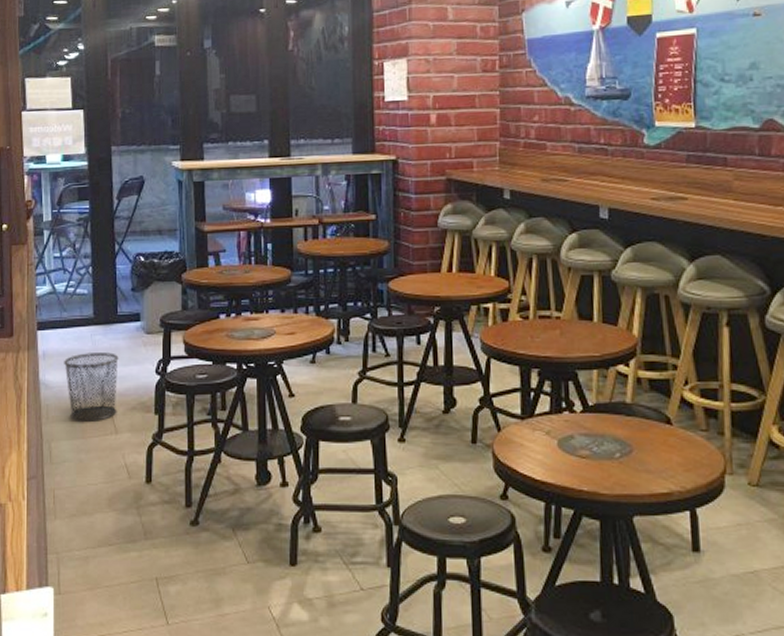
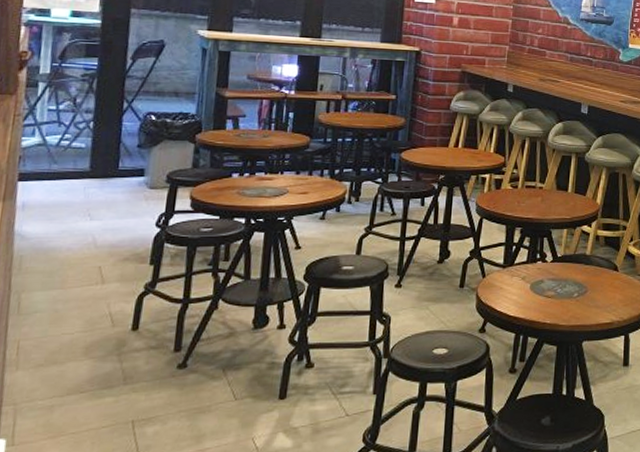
waste bin: present [64,352,119,421] -> none [47,205,115,272]

